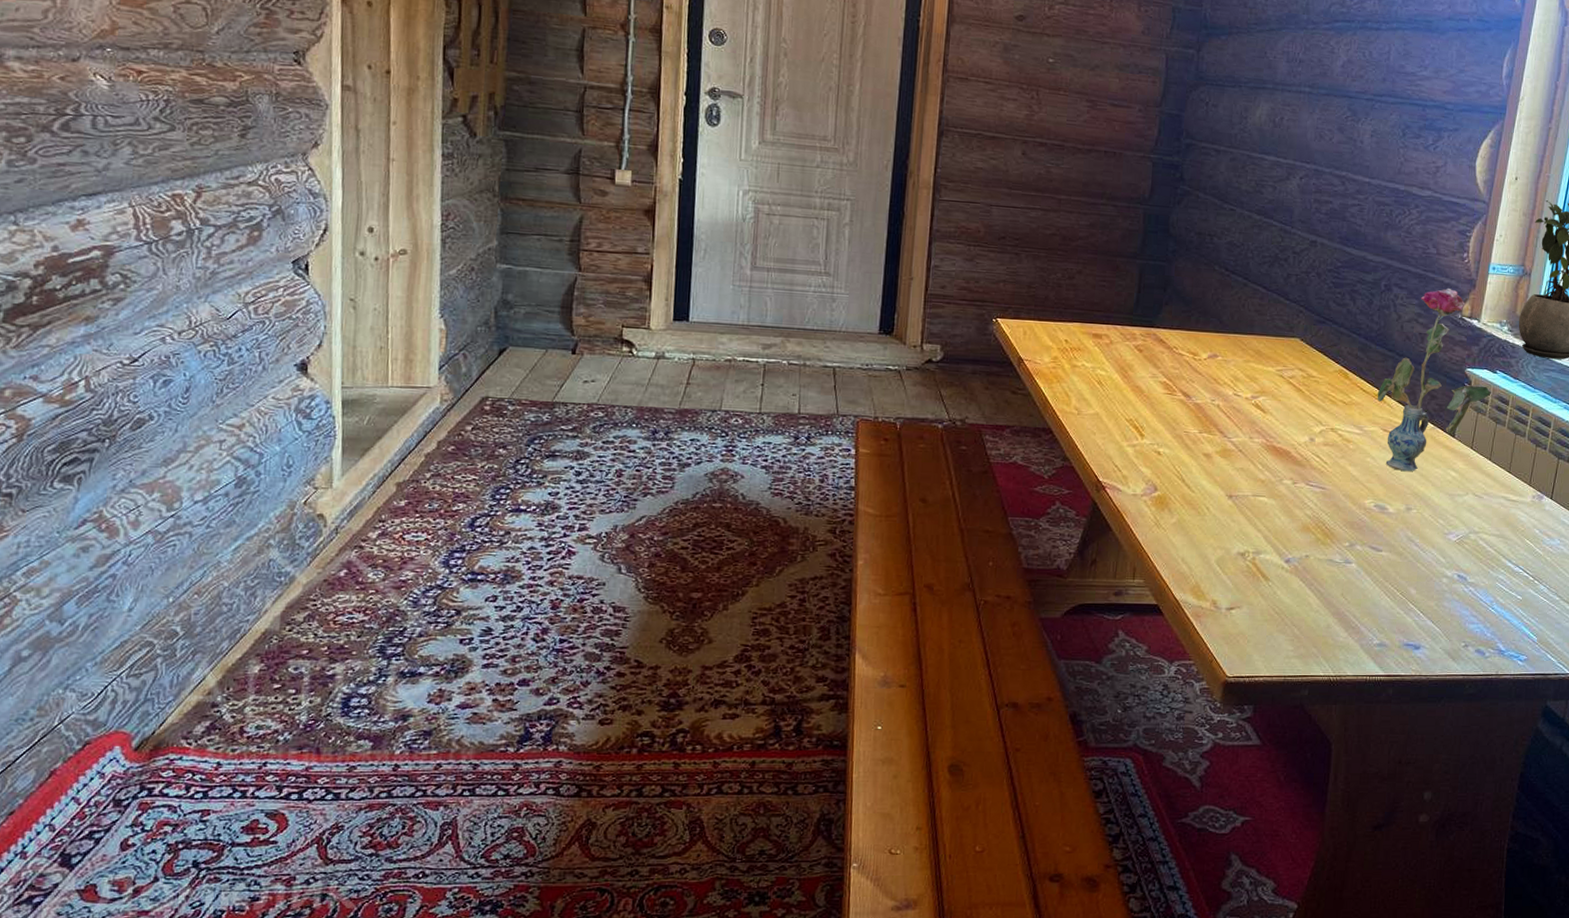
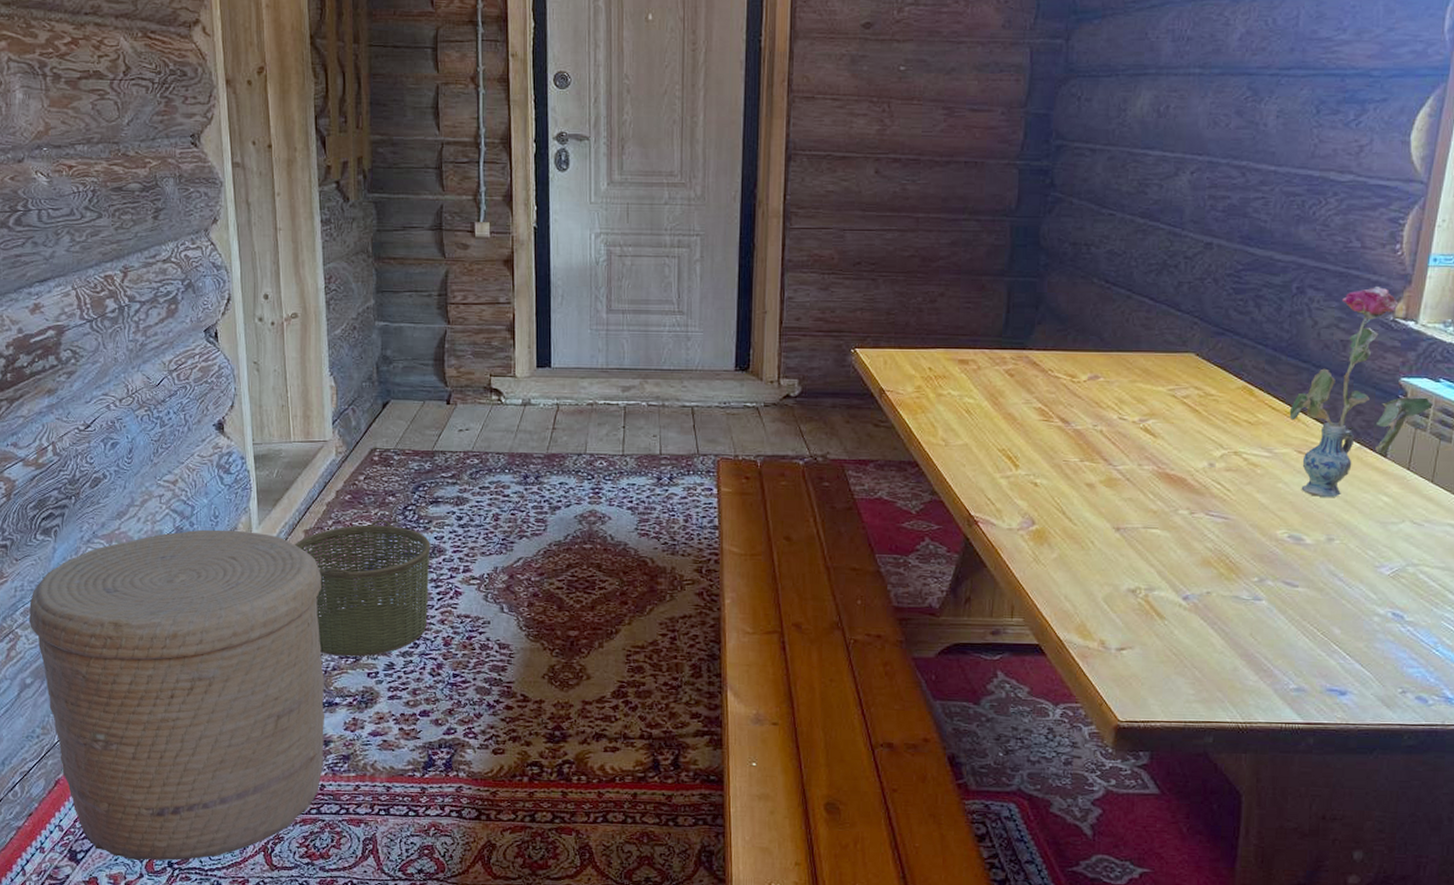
woven basket: none [32,480,413,861] -> present [28,529,325,860]
basket: none [383,472,544,622] -> present [294,518,430,657]

